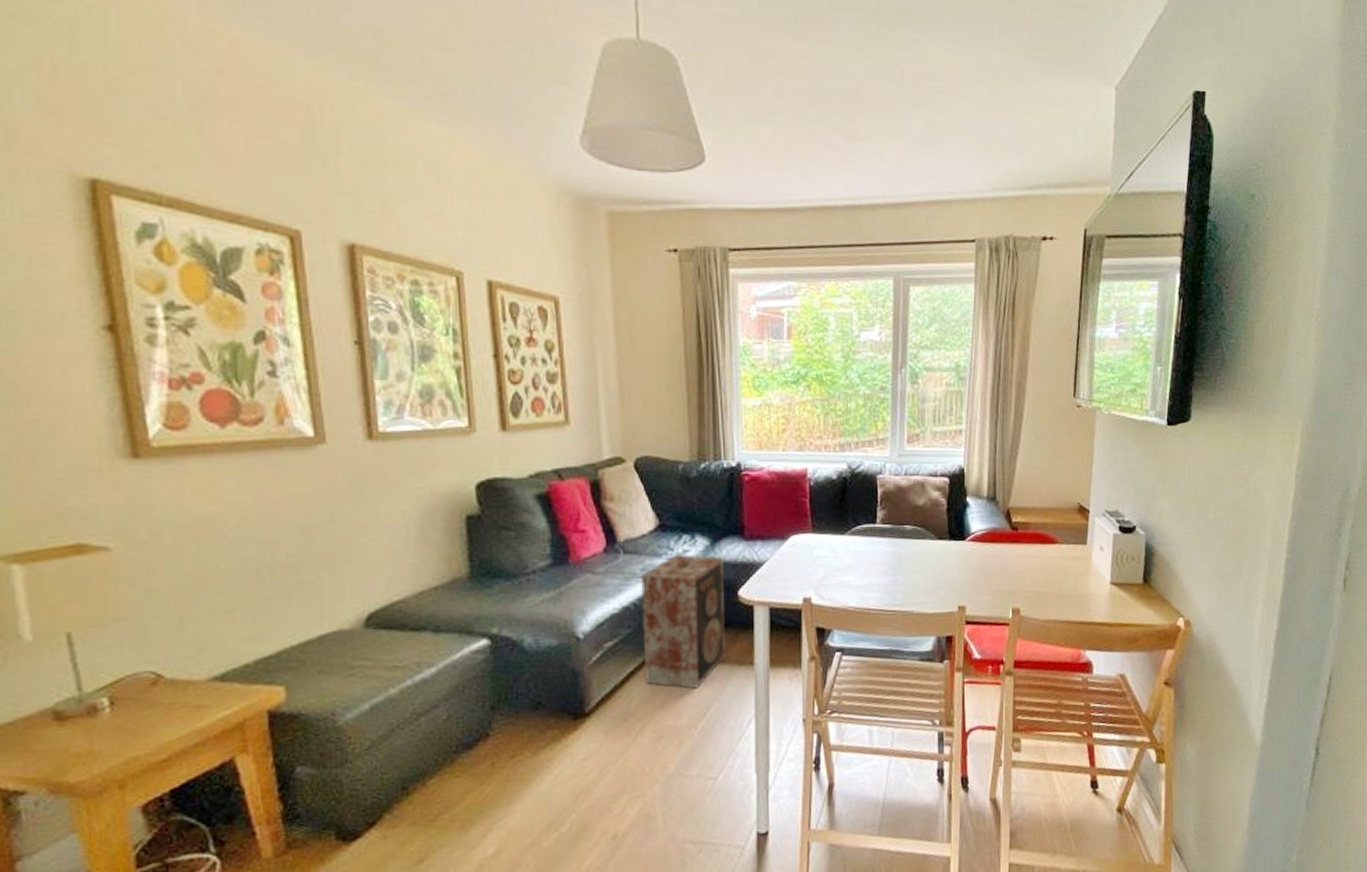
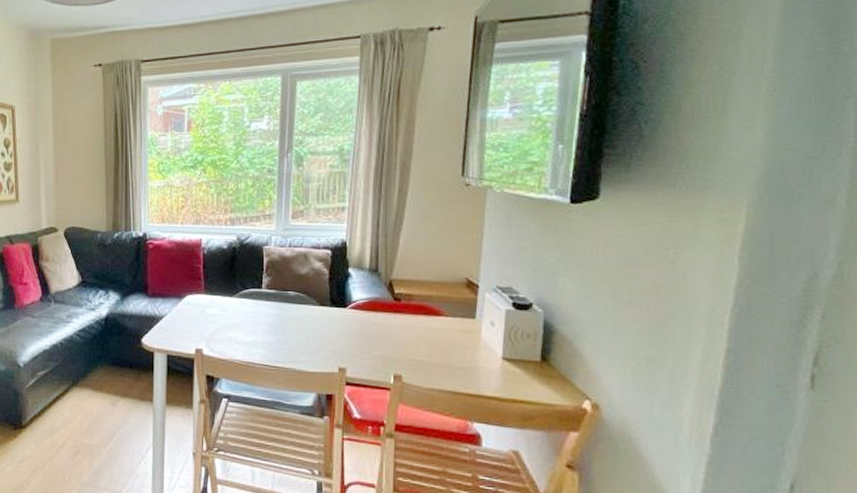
speaker: present [641,553,725,689] -> none [66,305,131,416]

